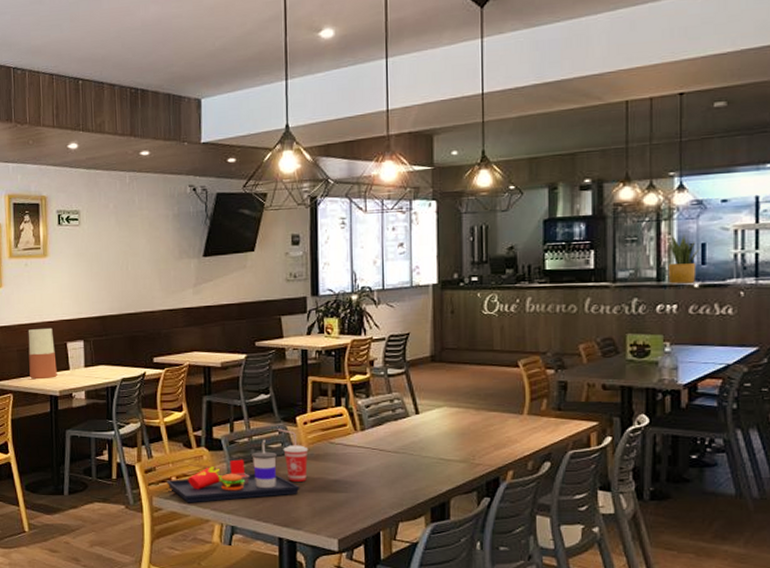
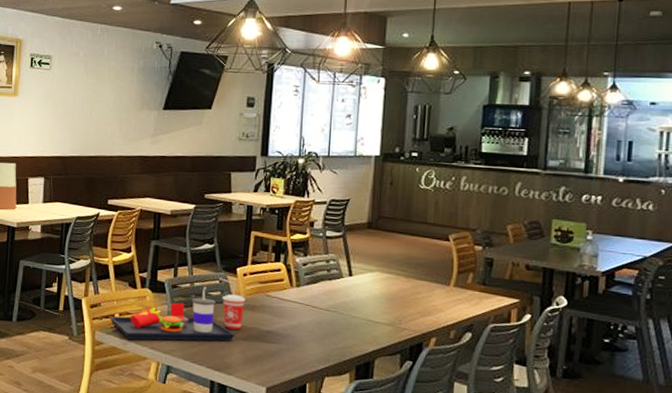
planter: present [666,234,700,285] -> none [595,131,627,179]

